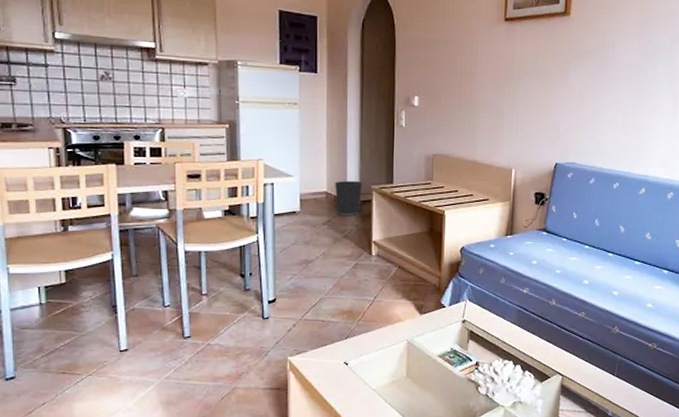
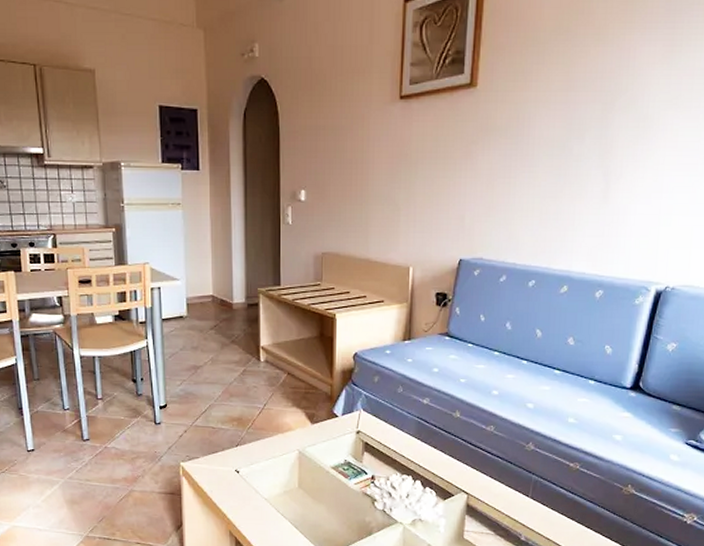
wastebasket: present [334,180,362,215] -> none [220,283,249,320]

